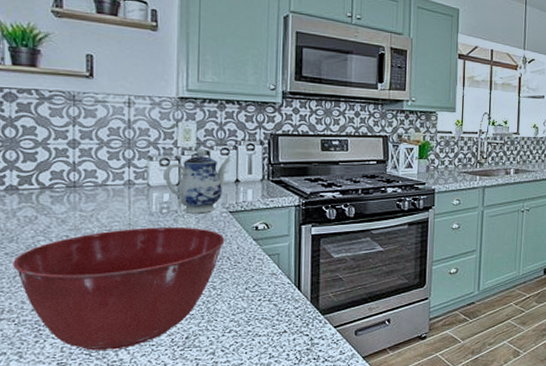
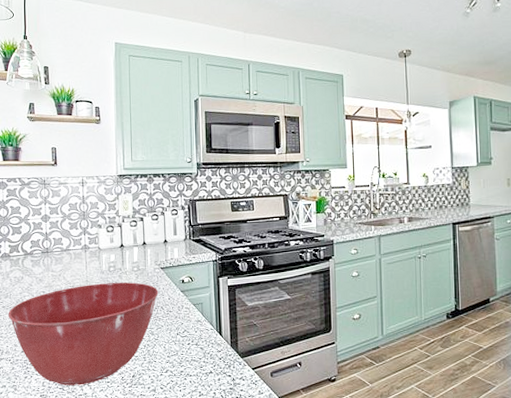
teapot: present [164,148,231,214] -> none [110,216,160,271]

